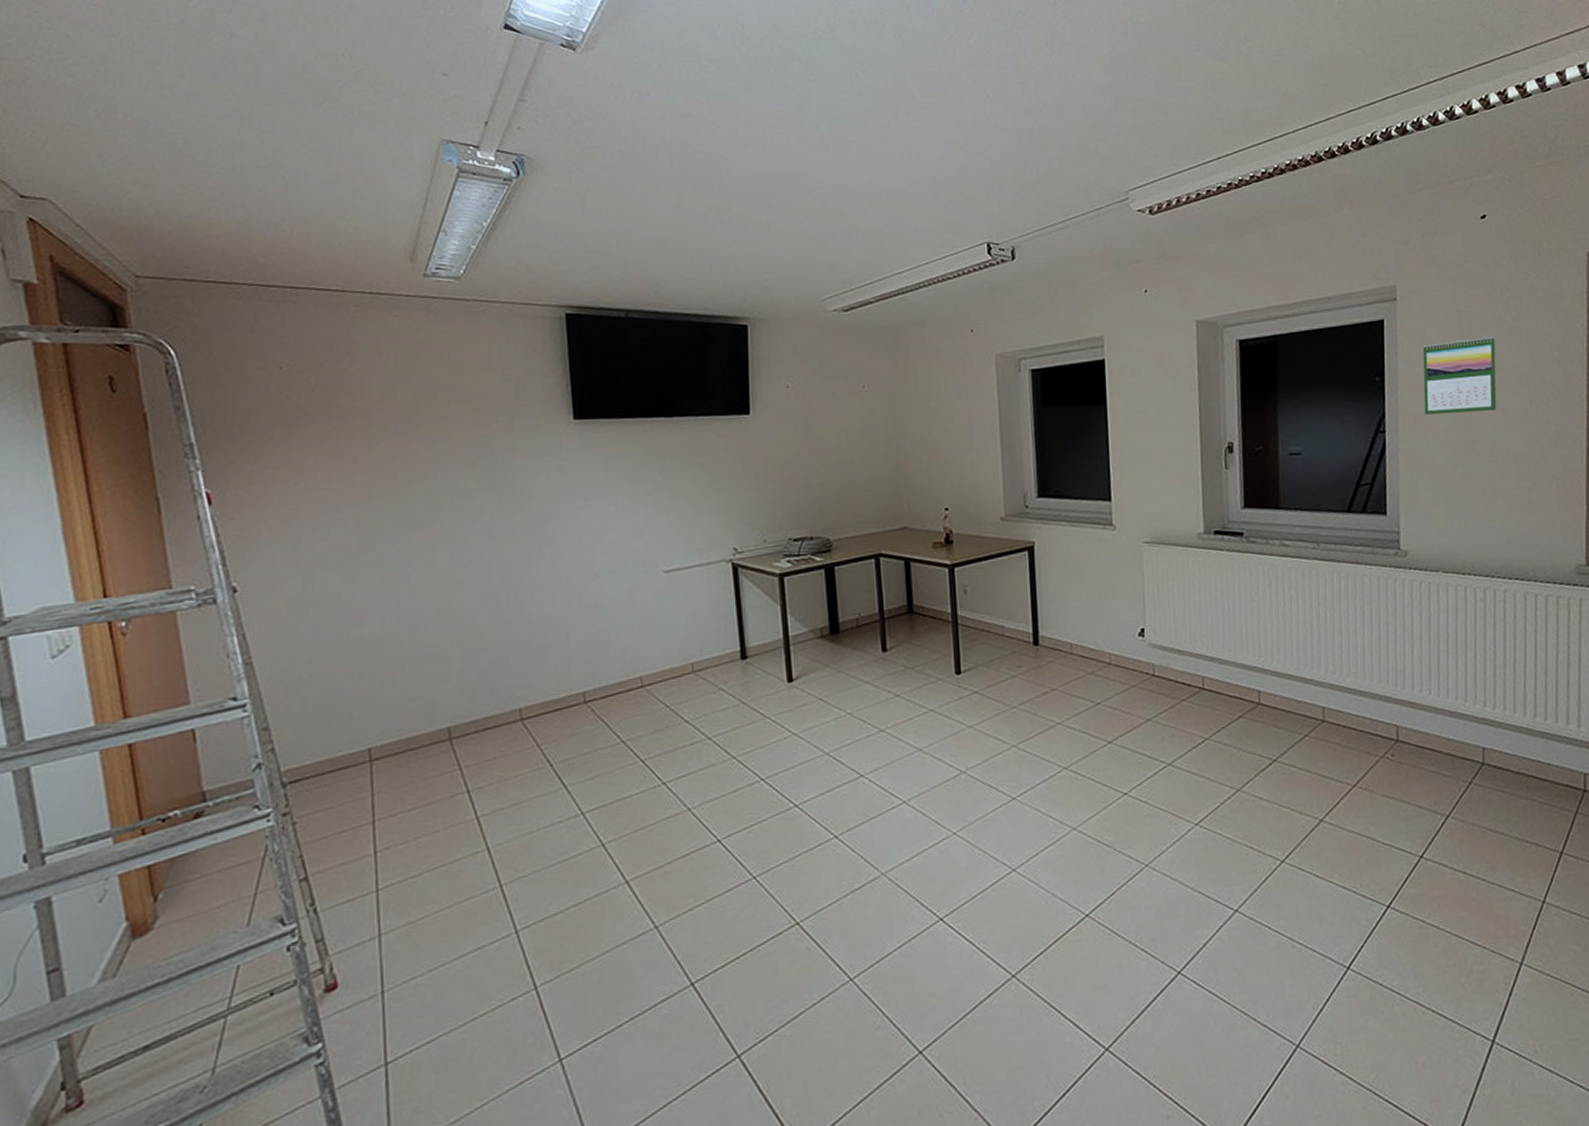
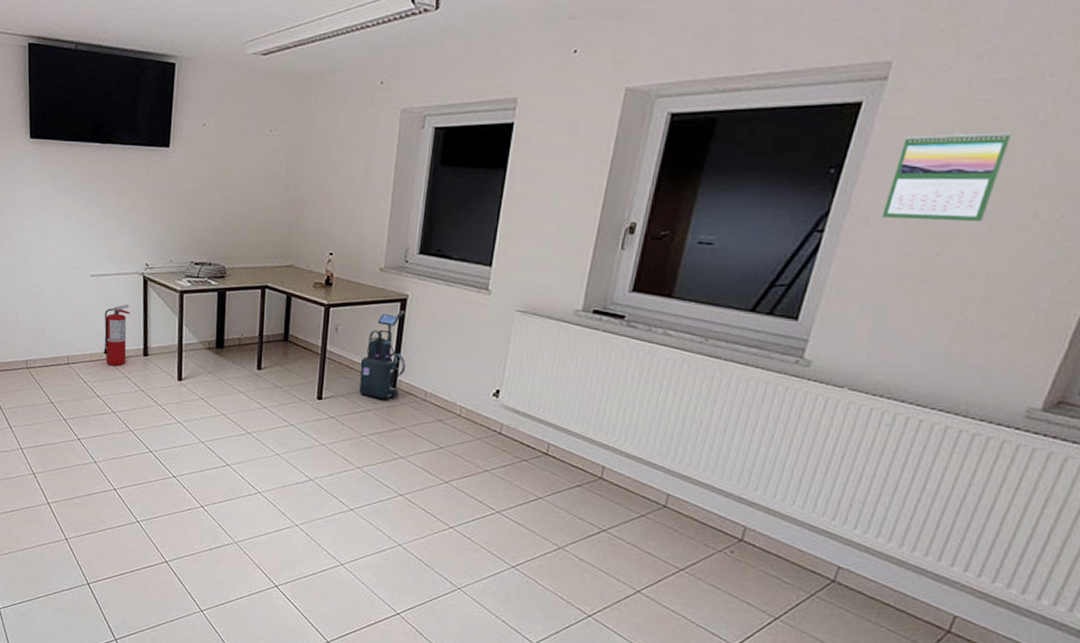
fire extinguisher: none [687,600,720,679] -> present [103,304,131,366]
vacuum cleaner: none [996,559,1046,661] -> present [359,310,406,399]

